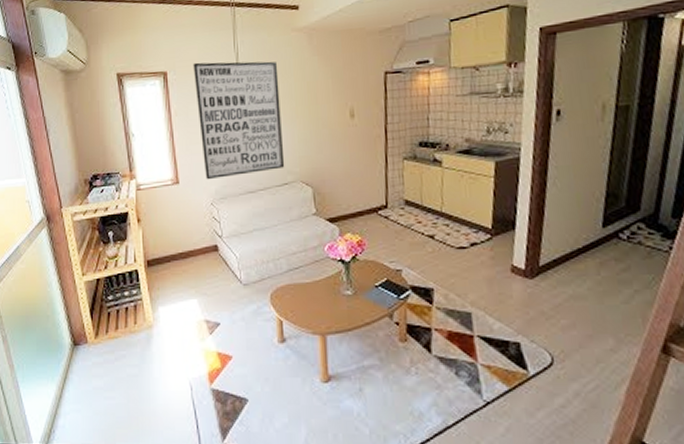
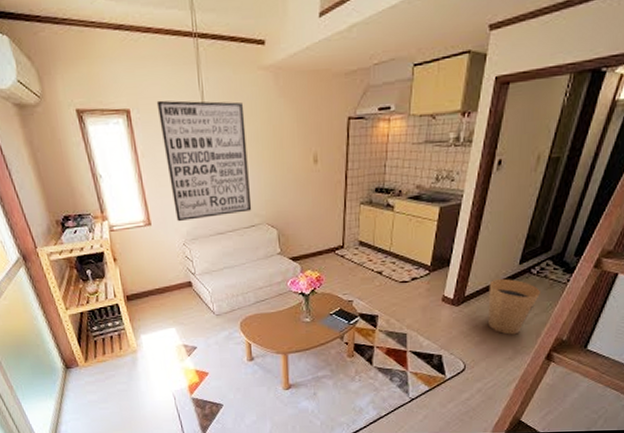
trash can: none [567,244,638,318] -> present [488,278,542,335]

